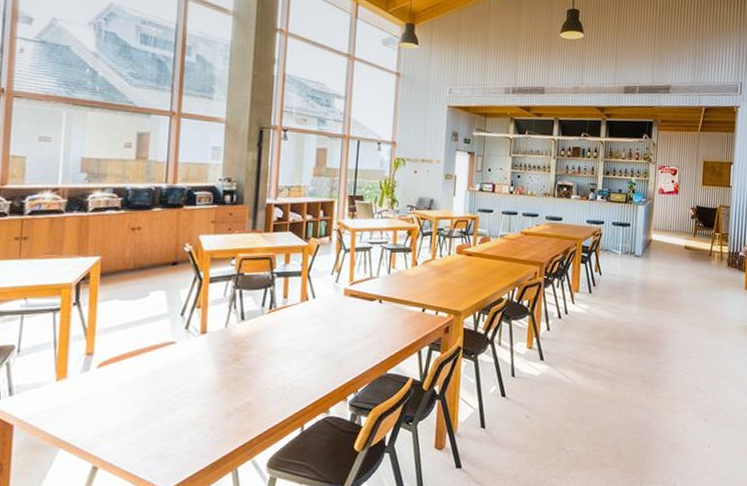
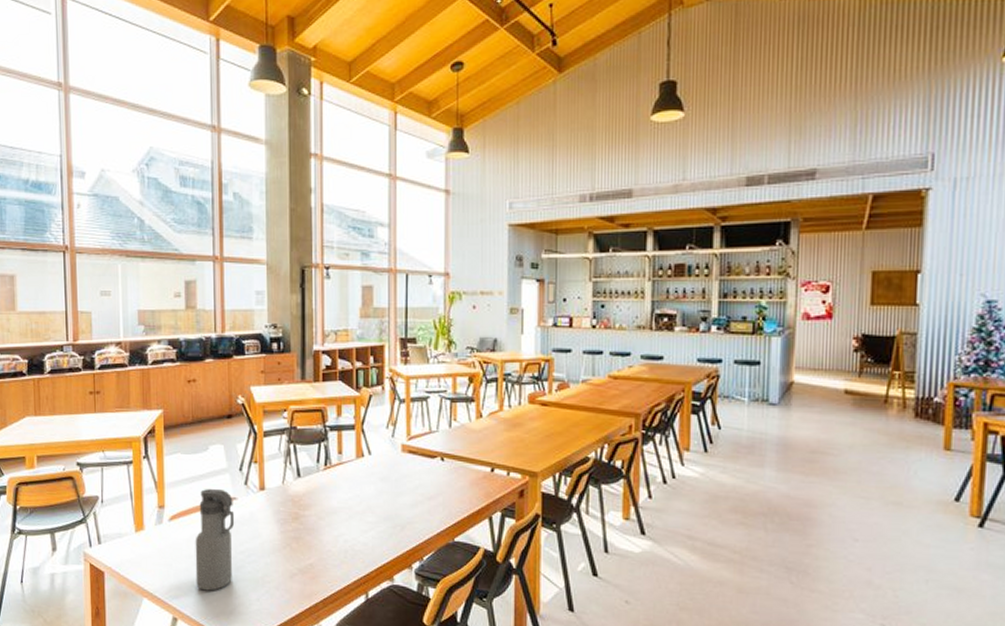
water bottle: none [122,333,172,436] -> present [195,488,235,591]

